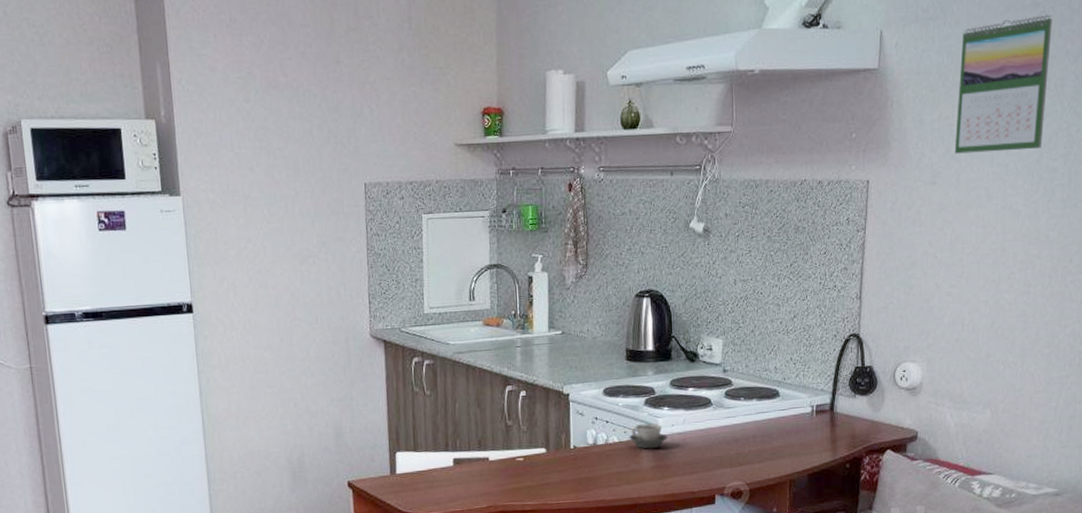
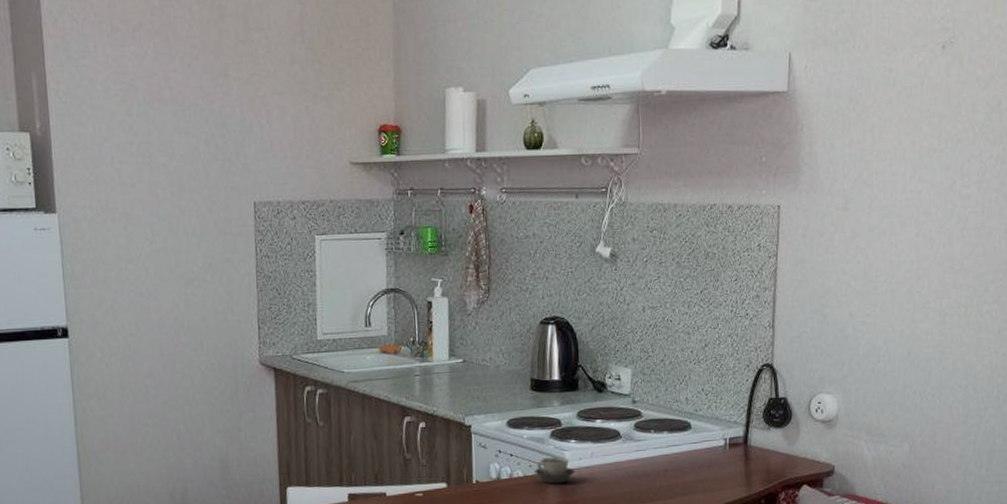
calendar: present [954,14,1052,154] -> none [866,40,962,180]

